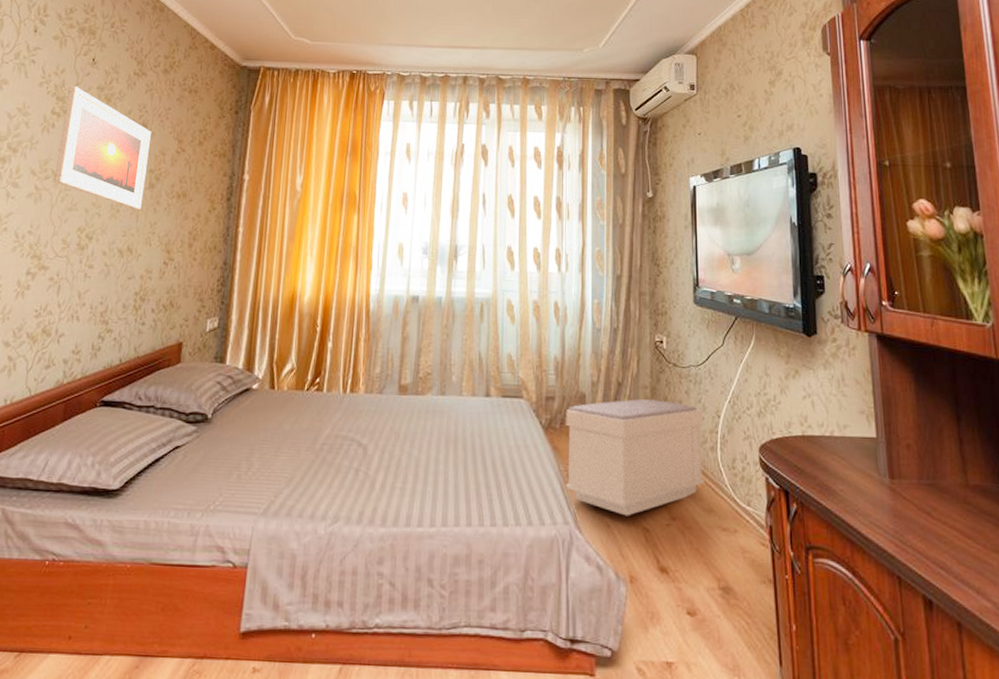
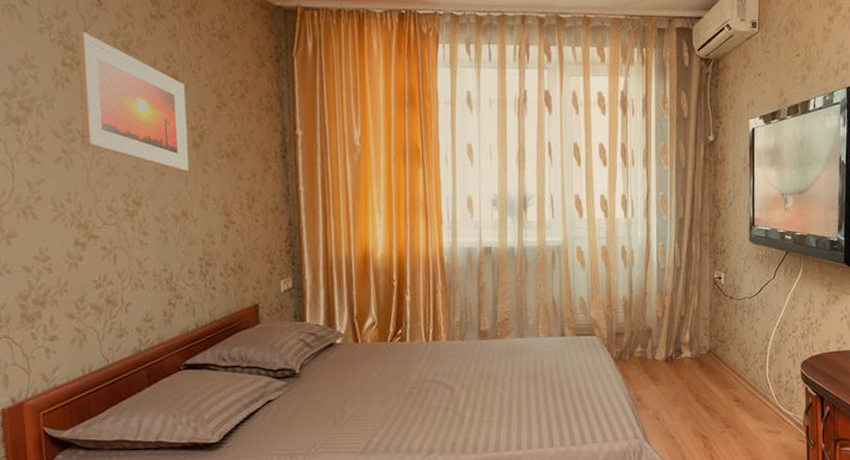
bench: present [565,399,705,516] -> none [634,329,755,428]

